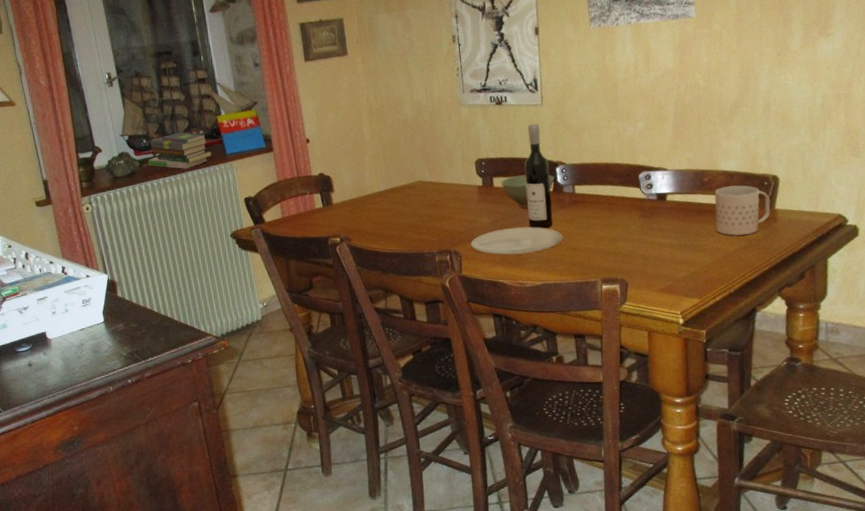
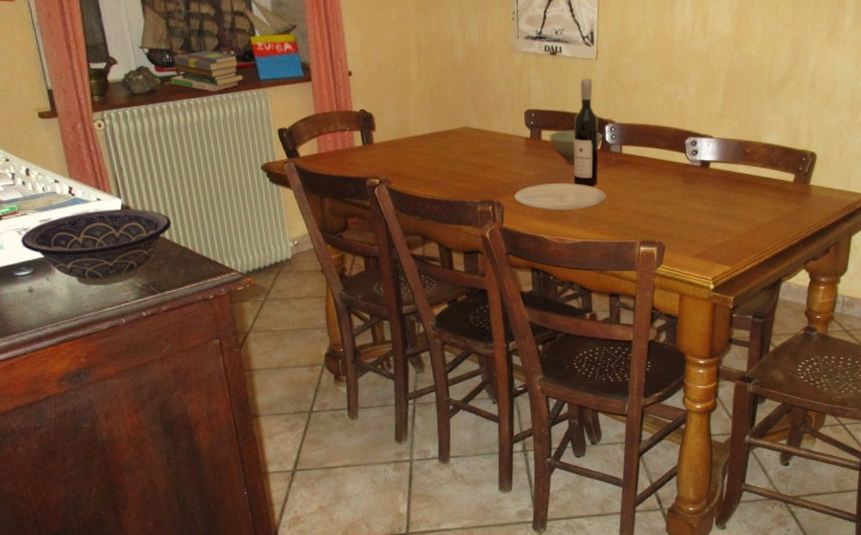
decorative bowl: none [21,282,152,357] -> present [21,209,172,286]
mug: present [714,185,770,237] -> none [752,159,806,209]

